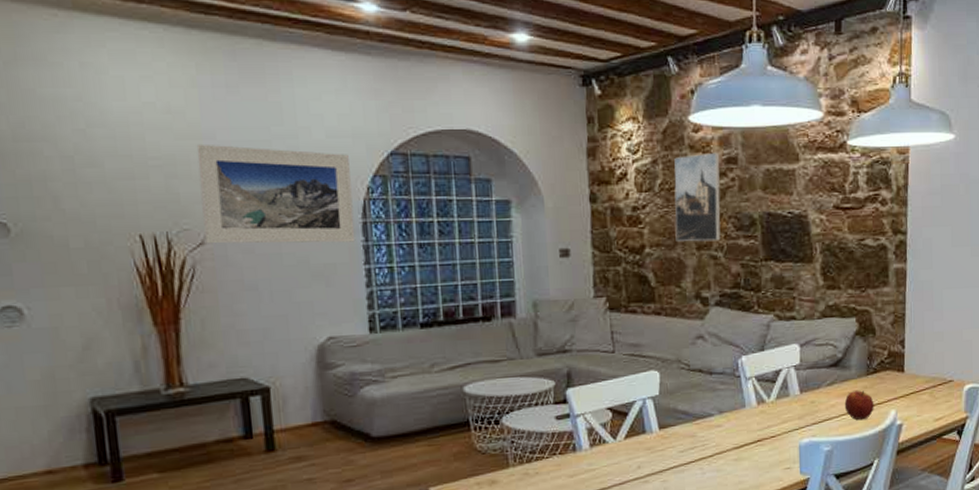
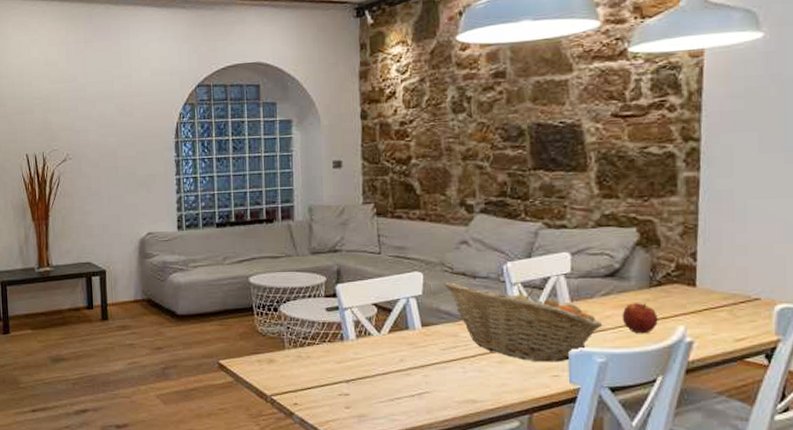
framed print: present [196,144,356,244] -> none [64,86,170,160]
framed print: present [674,152,721,242] -> none [441,68,488,153]
fruit basket: none [680,379,828,456] -> present [443,281,603,362]

